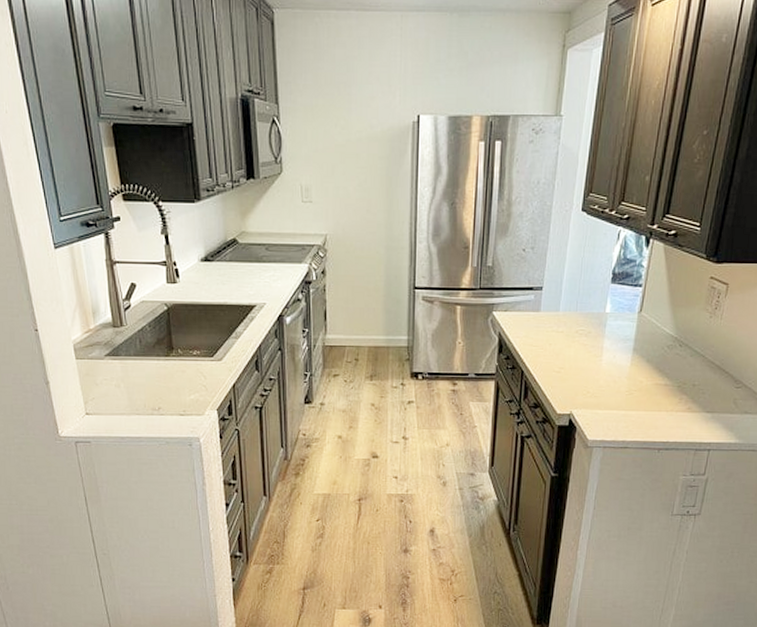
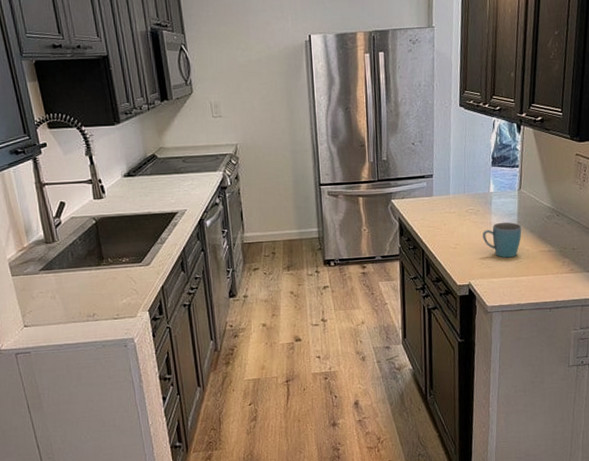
mug: none [592,347,638,389] -> present [483,222,522,258]

